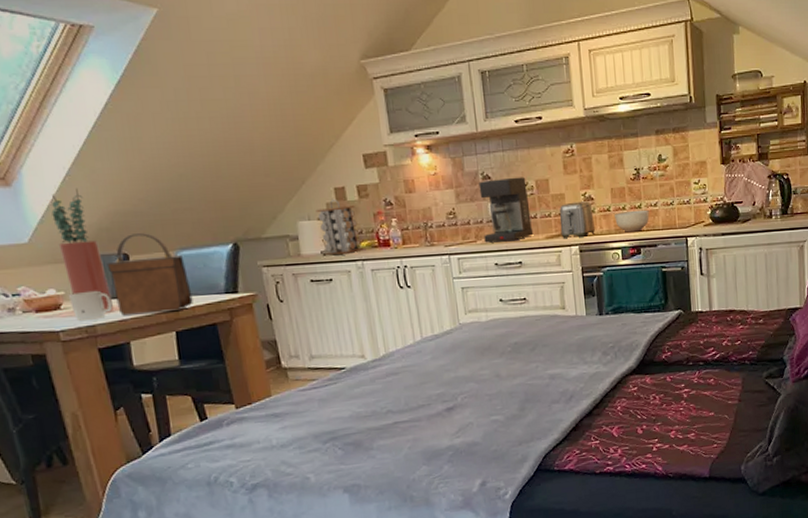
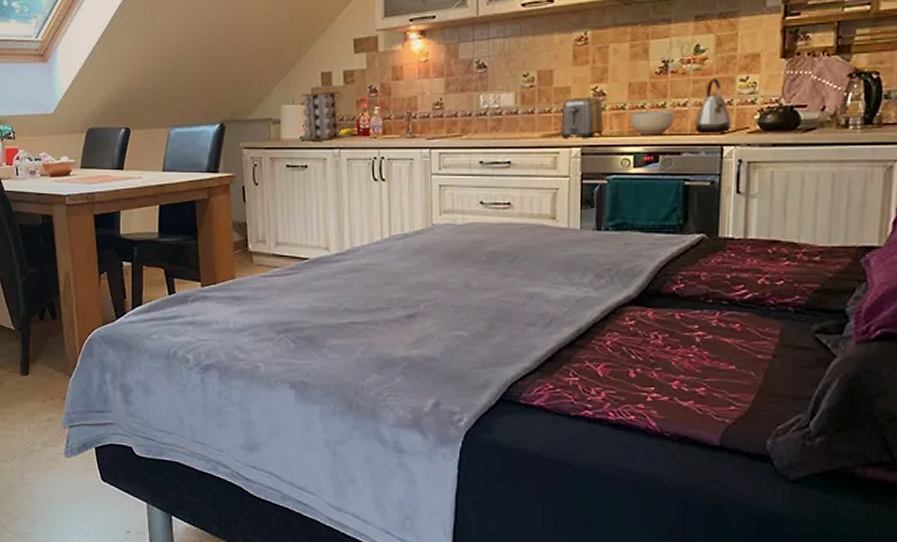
vase: present [51,188,115,313] -> none [75,65,112,182]
mug: present [67,290,113,322] -> none [77,160,111,188]
handbag: present [106,233,194,317] -> none [111,110,178,187]
coffee maker: present [479,177,534,243] -> none [471,66,528,138]
kettle: none [664,182,692,229] -> present [694,78,732,134]

